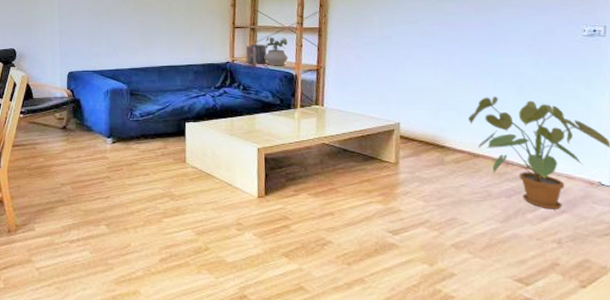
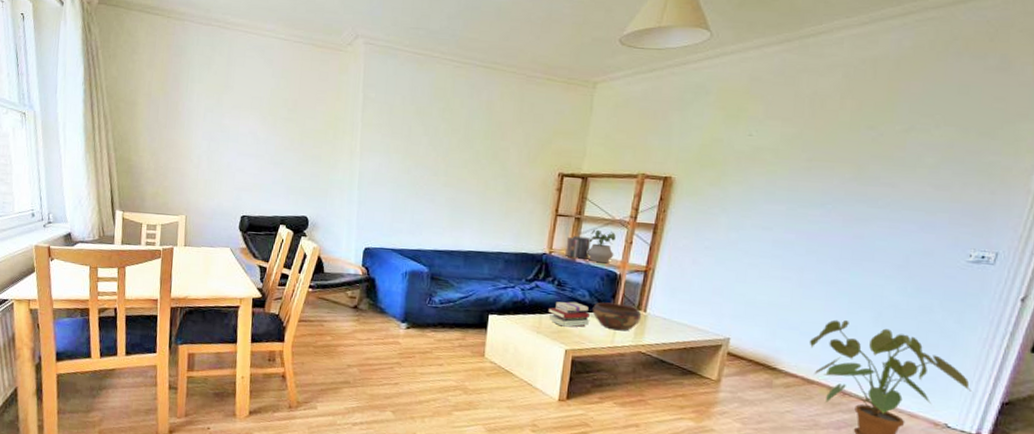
books: none [238,103,275,127] -> present [549,301,590,327]
decorative bowl: none [276,101,321,126] -> present [592,302,642,331]

